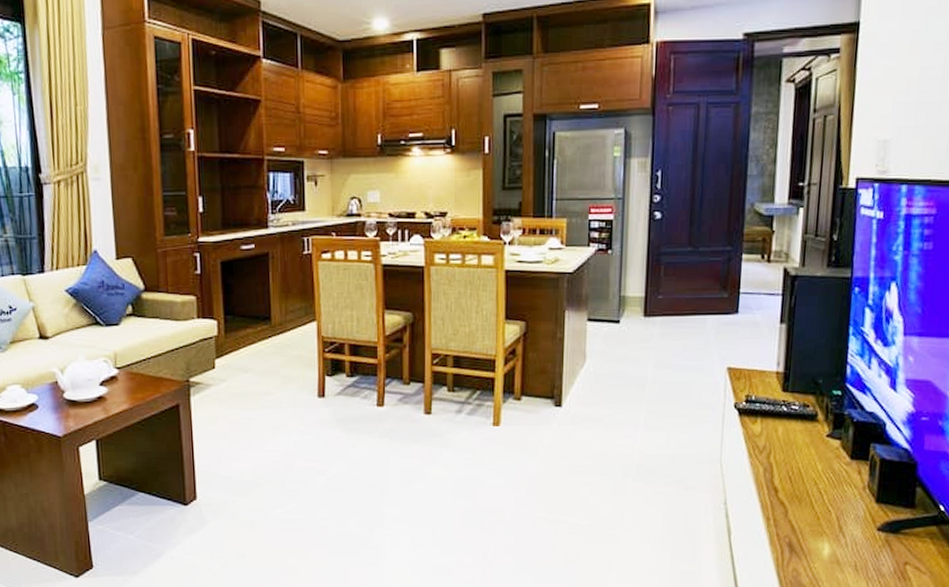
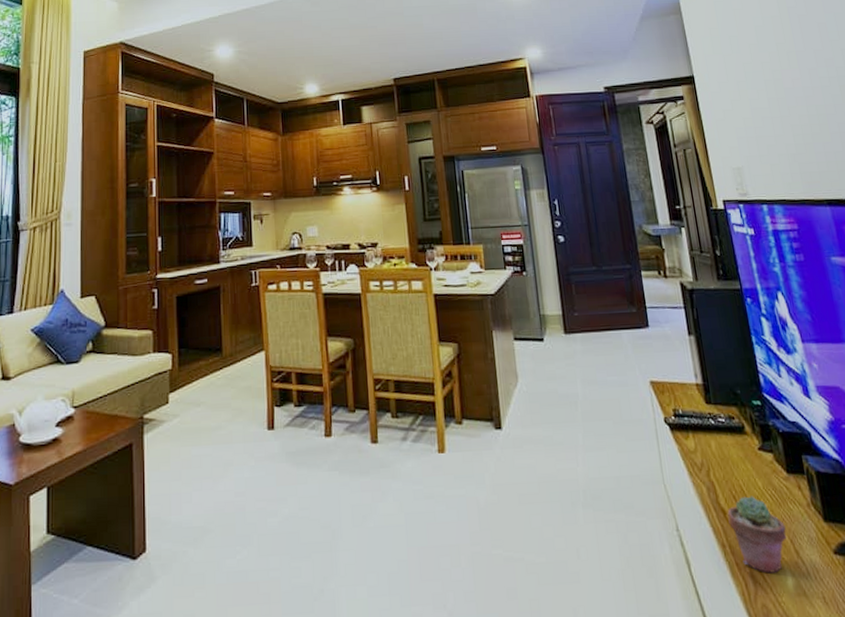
potted succulent: none [778,477,835,544] -> present [727,496,787,574]

